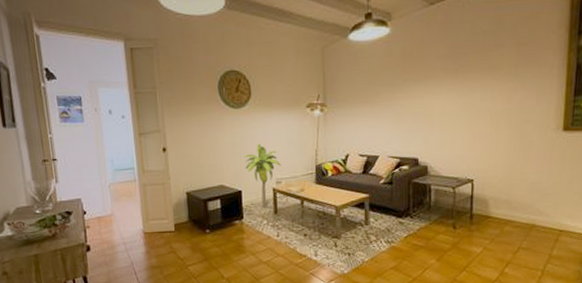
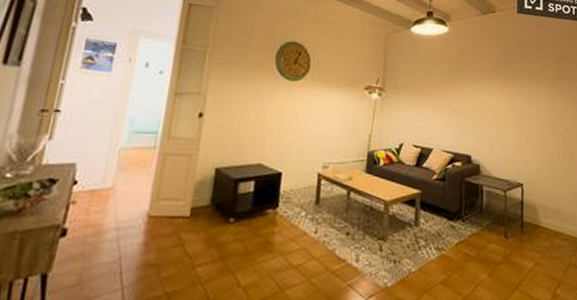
palm tree: present [244,143,281,207] -> none [290,120,331,195]

